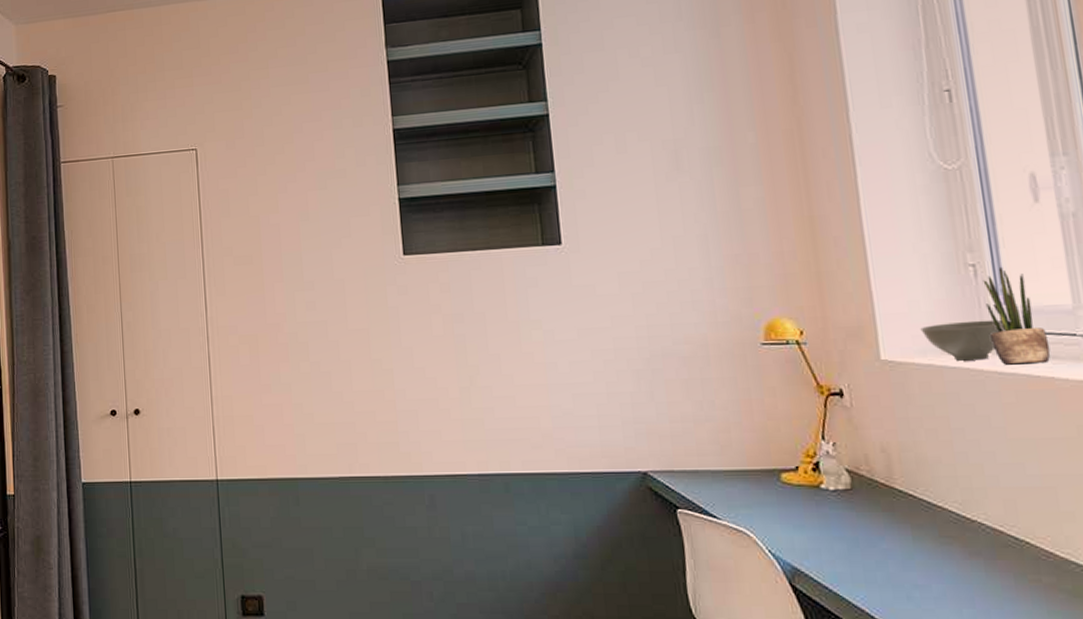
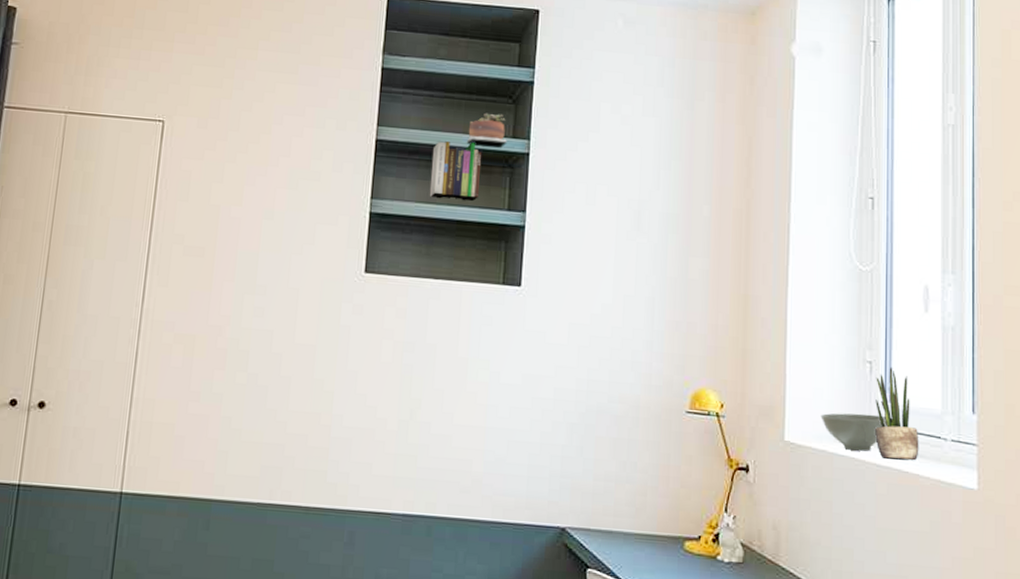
books: none [449,114,504,175] -> present [429,141,482,202]
succulent plant: none [482,81,524,118] -> present [466,114,507,149]

